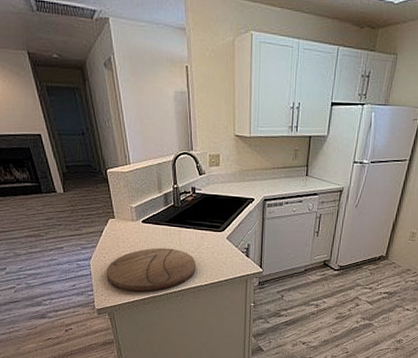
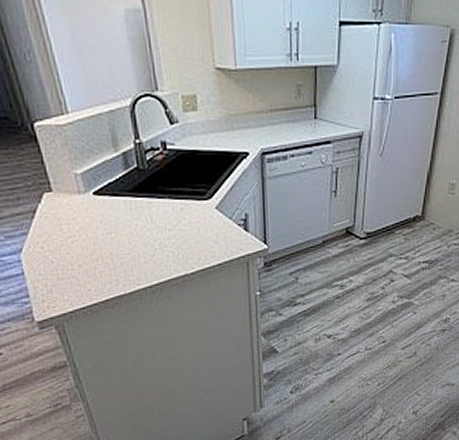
cutting board: present [106,247,196,293] -> none [46,227,177,294]

